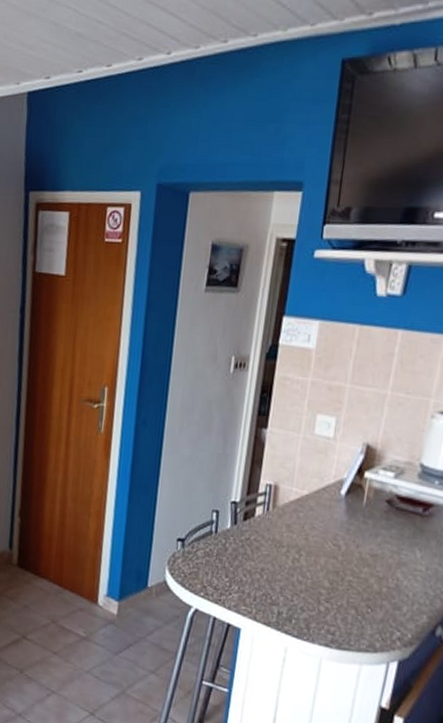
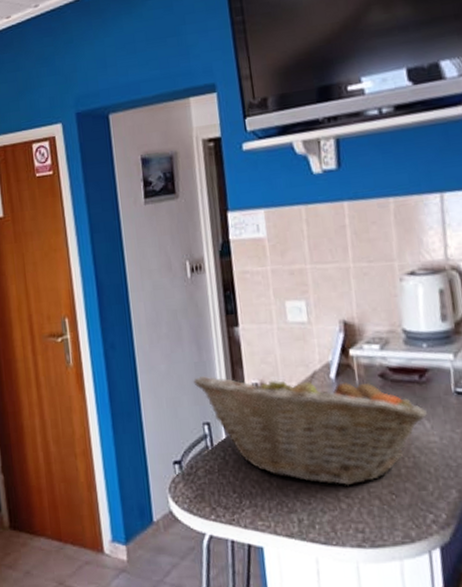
fruit basket: none [212,467,422,593] -> present [193,370,428,486]

